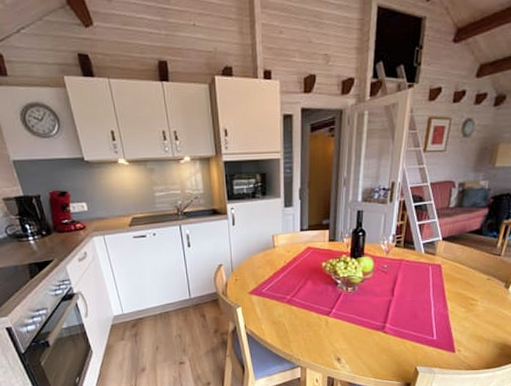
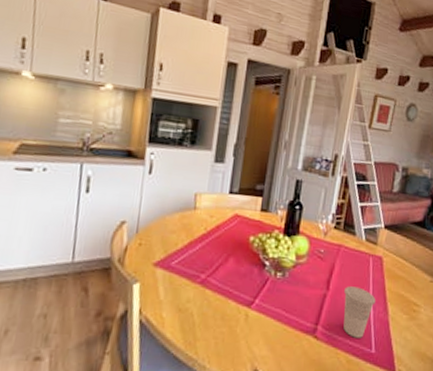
cup: none [406,291,436,330] -> present [343,286,376,338]

